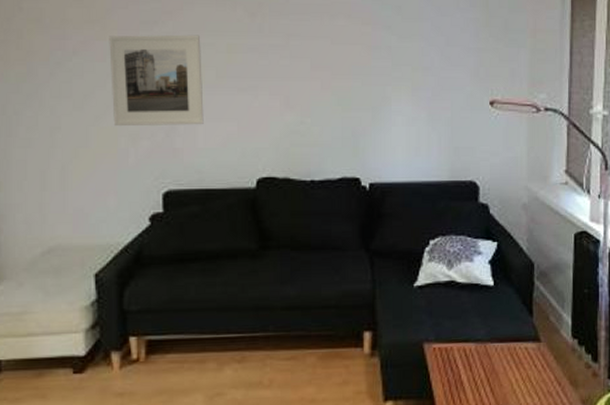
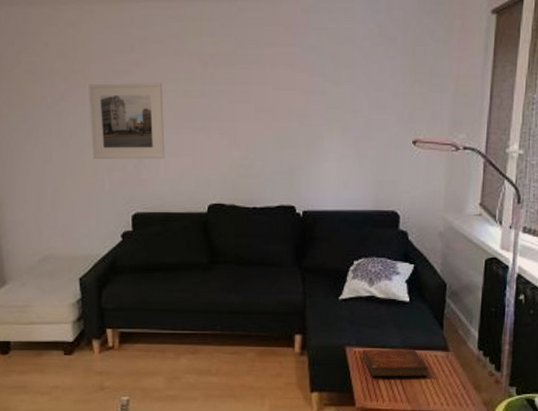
bible: none [443,342,518,378] -> present [362,349,428,377]

